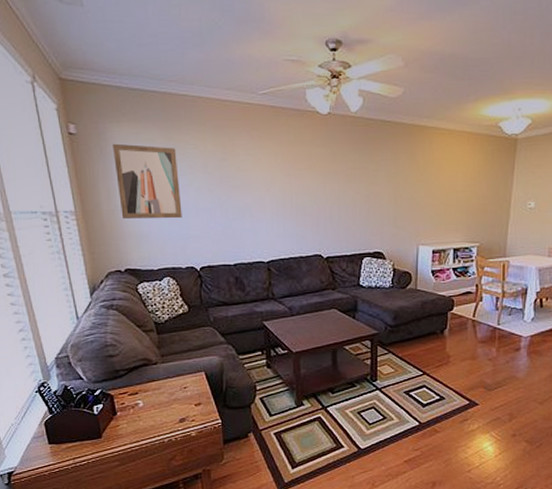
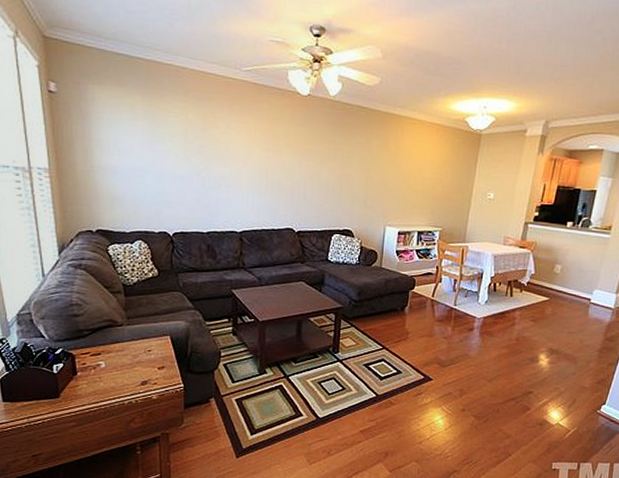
wall art: present [113,143,182,219] -> none [93,105,159,184]

